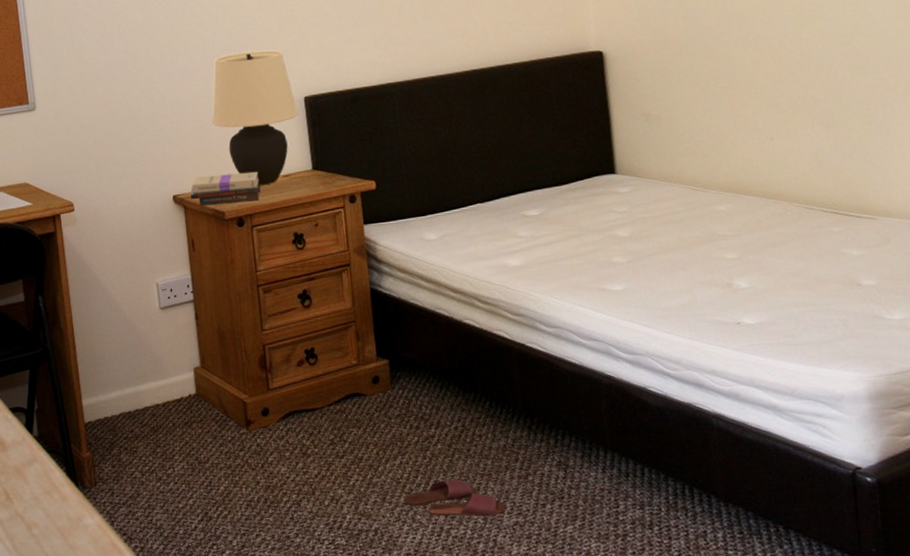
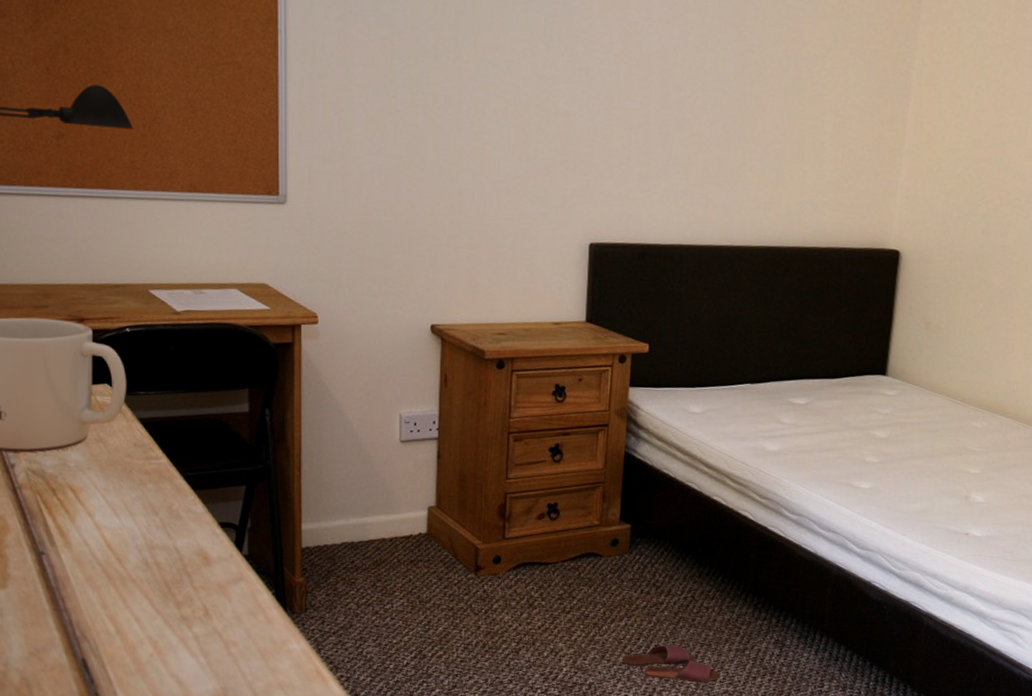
books: present [190,171,261,205] -> none [449,309,528,345]
table lamp: present [212,50,299,185] -> none [486,182,581,330]

